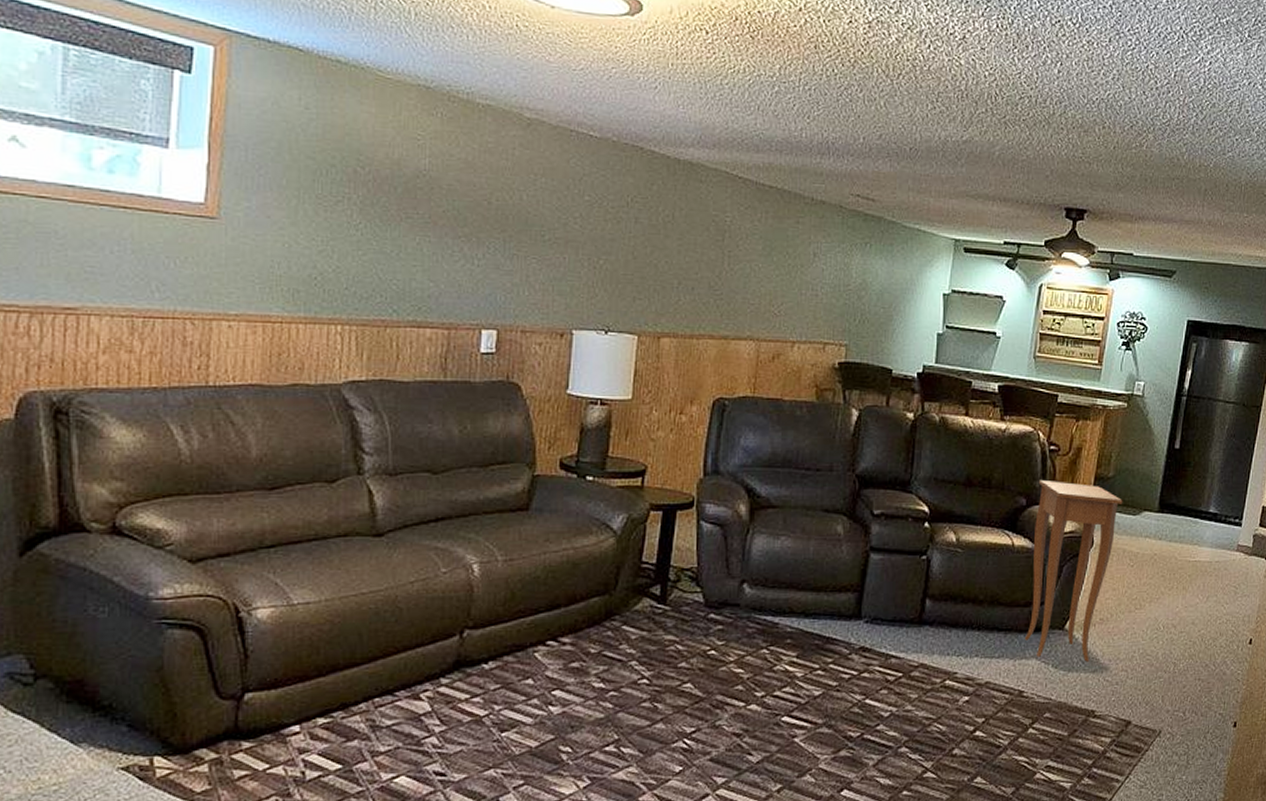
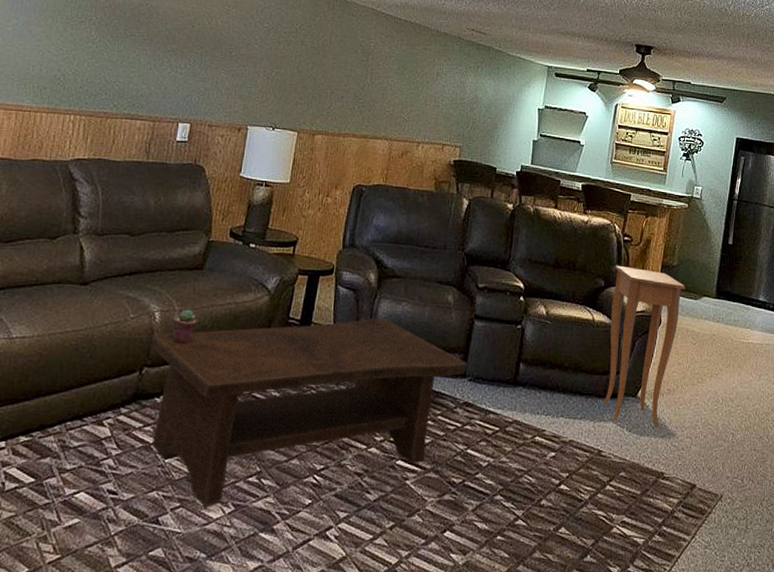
coffee table: none [471,557,863,782] -> present [151,319,468,507]
potted succulent: none [495,558,527,600] -> present [172,309,197,344]

